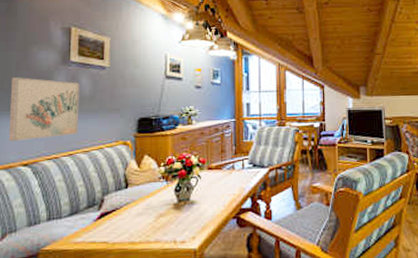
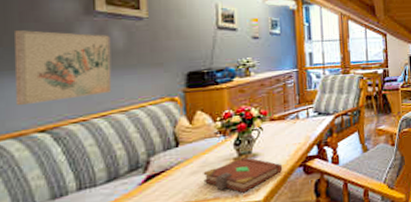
book: none [147,204,218,239] -> present [203,157,283,193]

